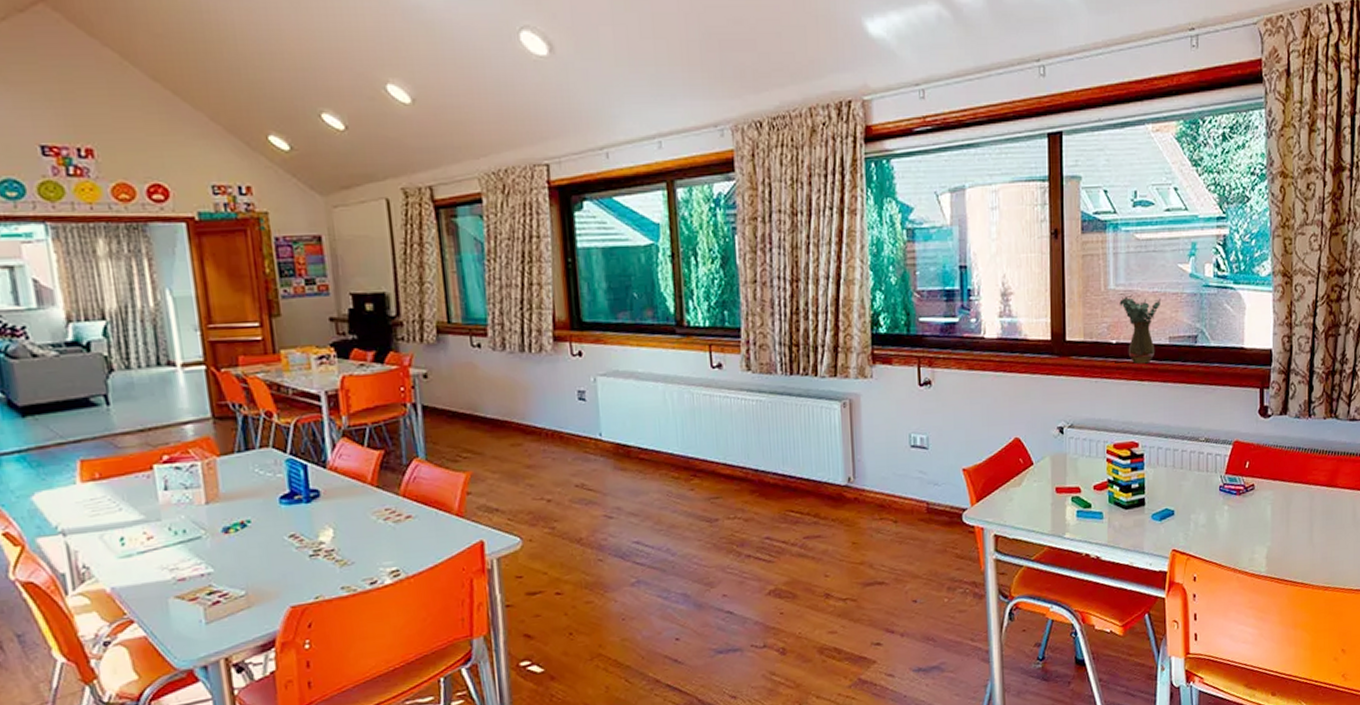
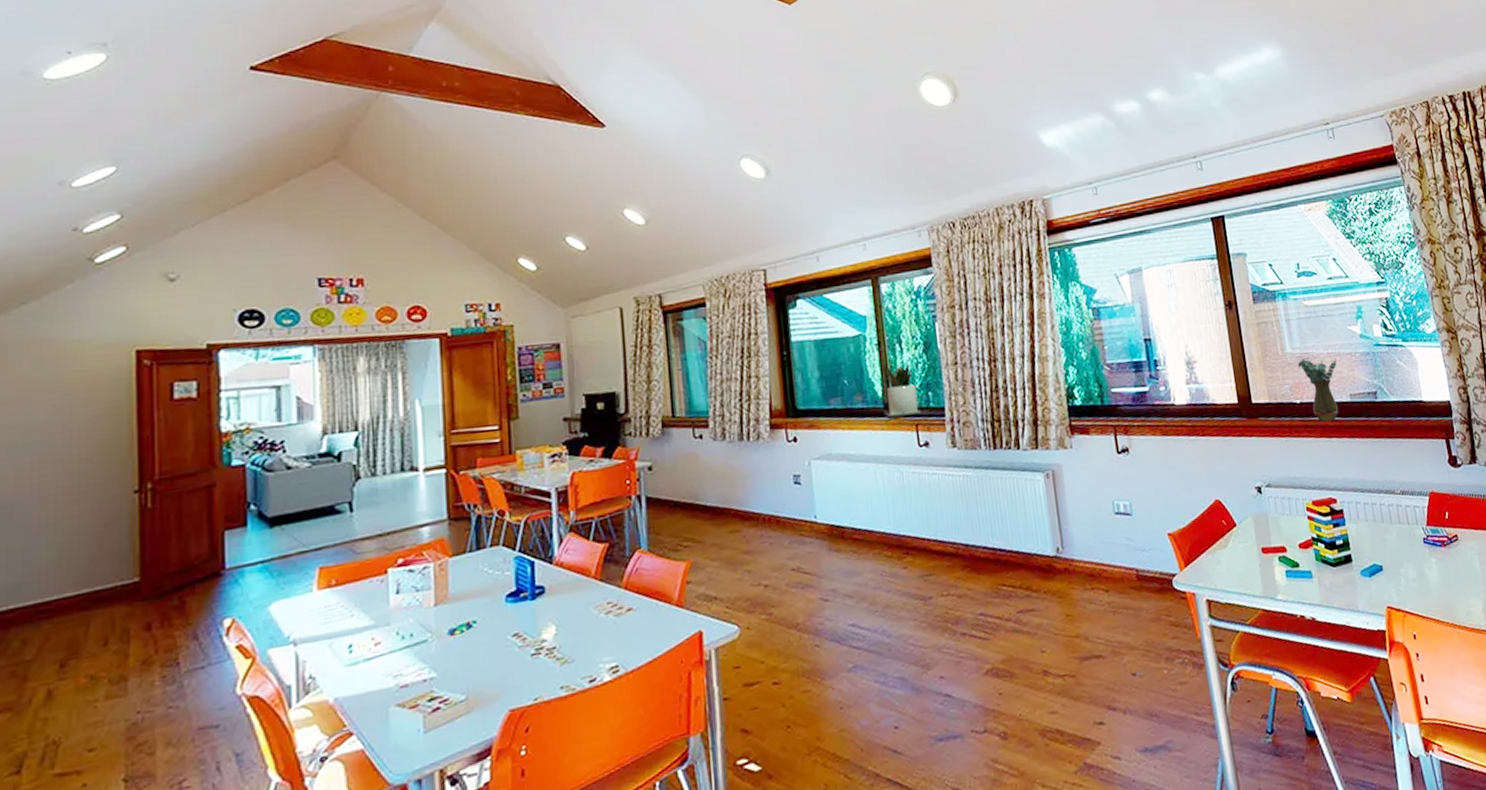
planter: none [679,278,716,336] -> present [886,363,922,418]

